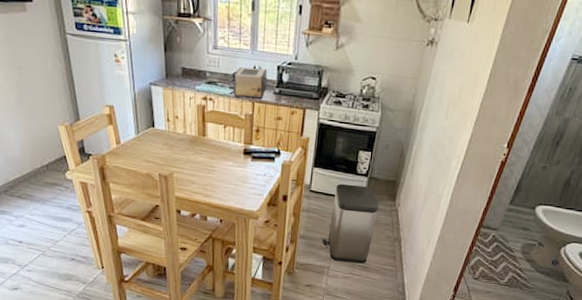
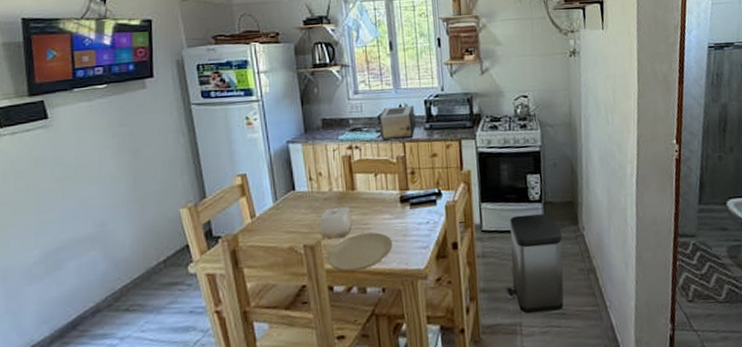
sugar bowl: none [173,147,201,174] -> present [319,206,353,239]
plate: none [177,173,233,202] -> present [326,232,393,272]

